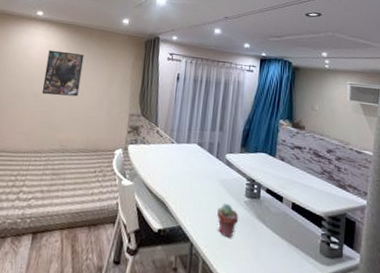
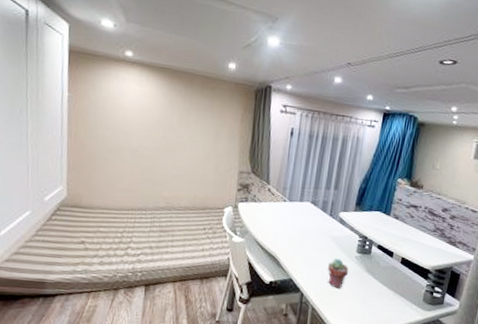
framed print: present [41,50,85,97] -> none [140,98,186,152]

